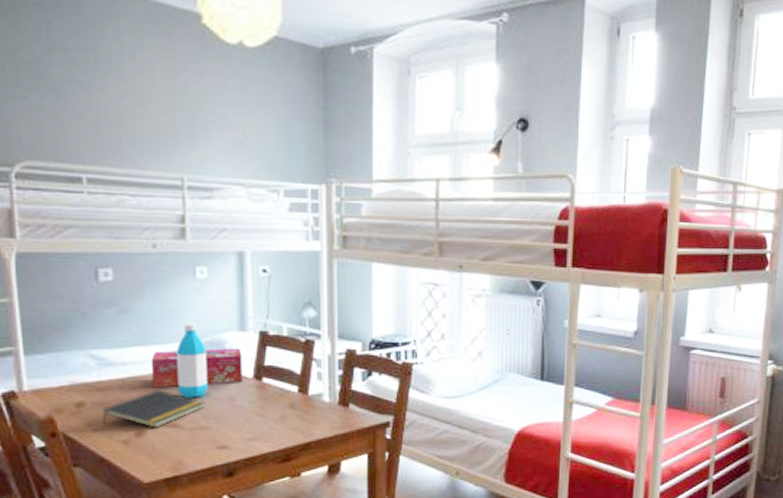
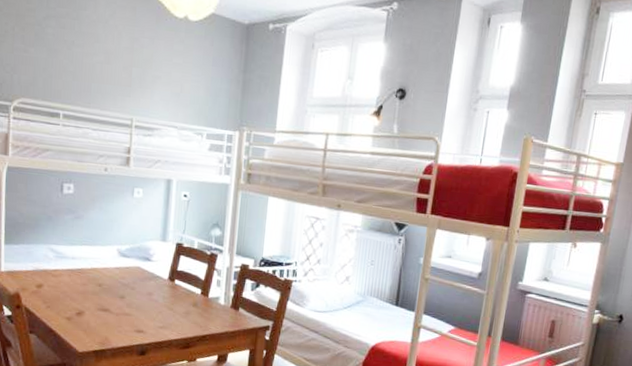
notepad: present [102,390,206,428] -> none [54,281,130,311]
tissue box: present [150,348,243,388] -> none [92,250,162,282]
water bottle: present [176,322,208,398] -> none [111,231,136,290]

